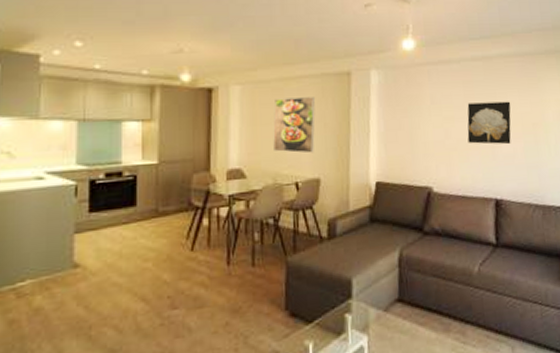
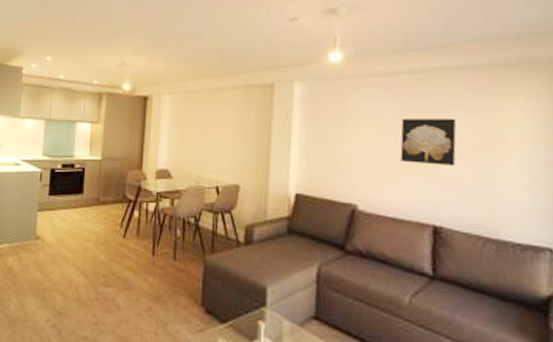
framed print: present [273,97,315,153] -> none [198,107,238,160]

